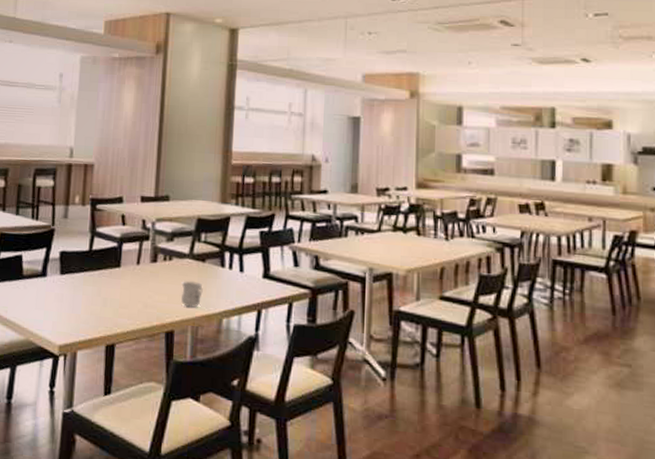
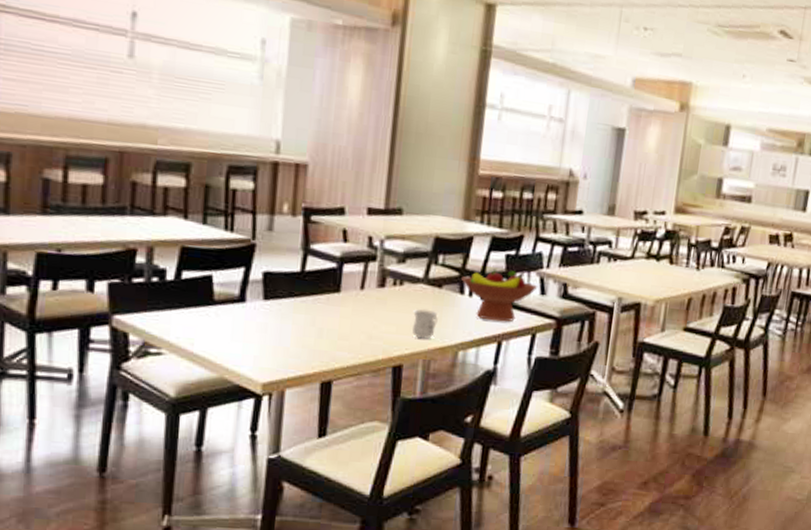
fruit bowl: none [221,244,291,292] -> present [460,269,538,322]

